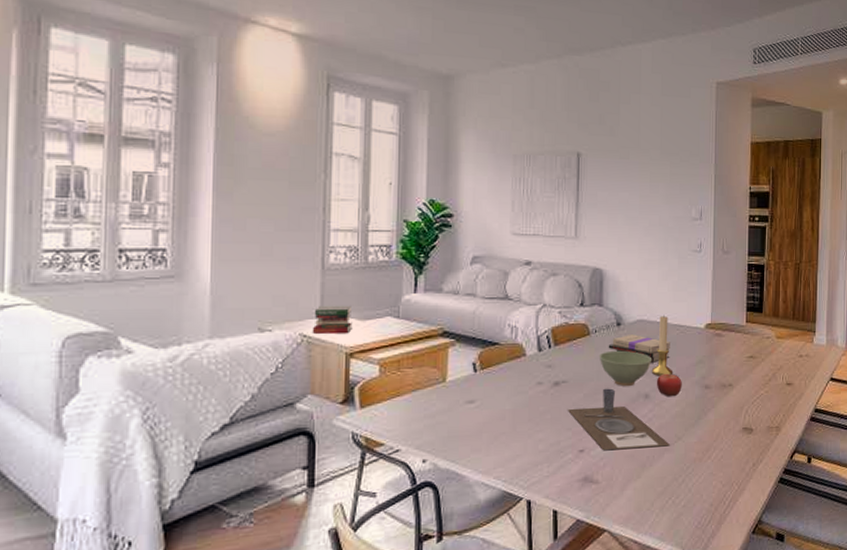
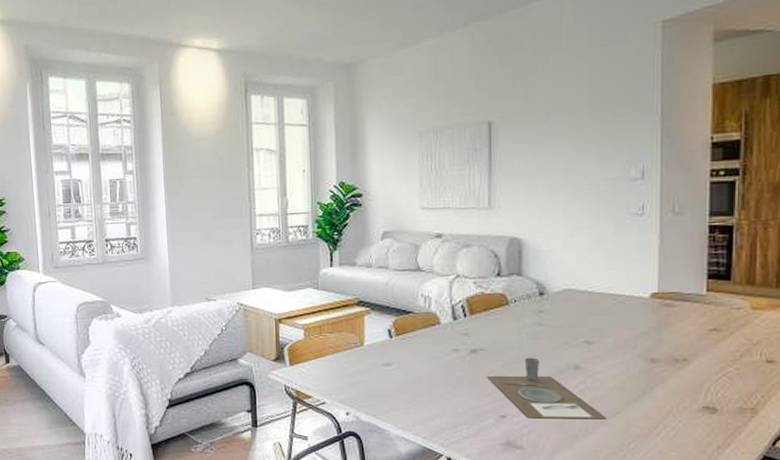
books: present [312,305,352,333] -> none [246,278,279,302]
bowl: present [598,350,653,386] -> none [519,320,583,356]
books: present [608,334,670,363] -> none [530,304,605,333]
candle holder: present [651,315,674,376] -> none [582,284,610,347]
fruit: present [656,371,682,397] -> none [588,343,621,370]

